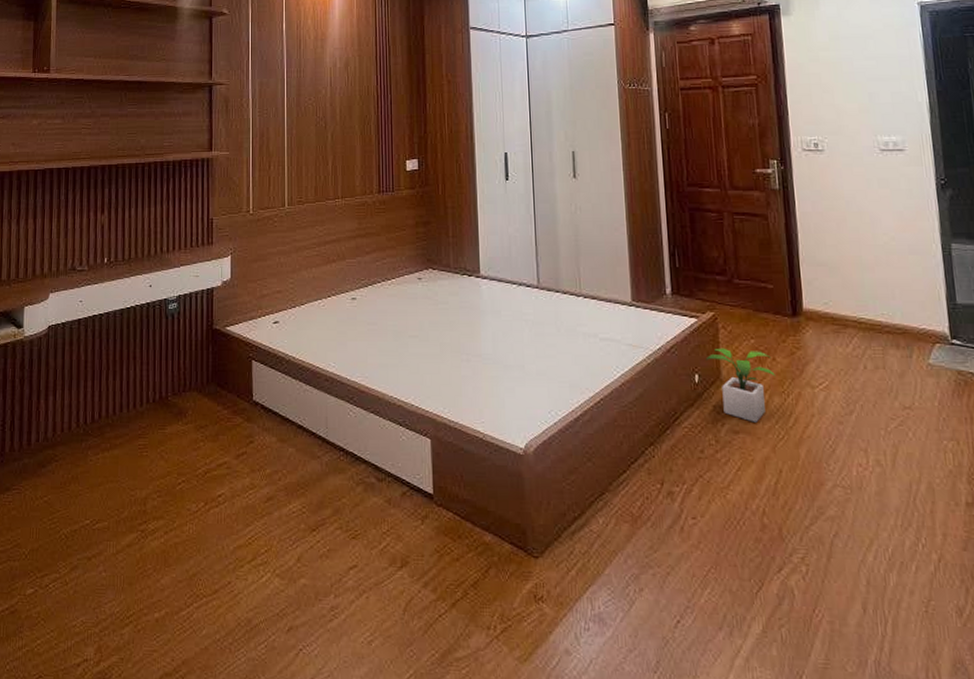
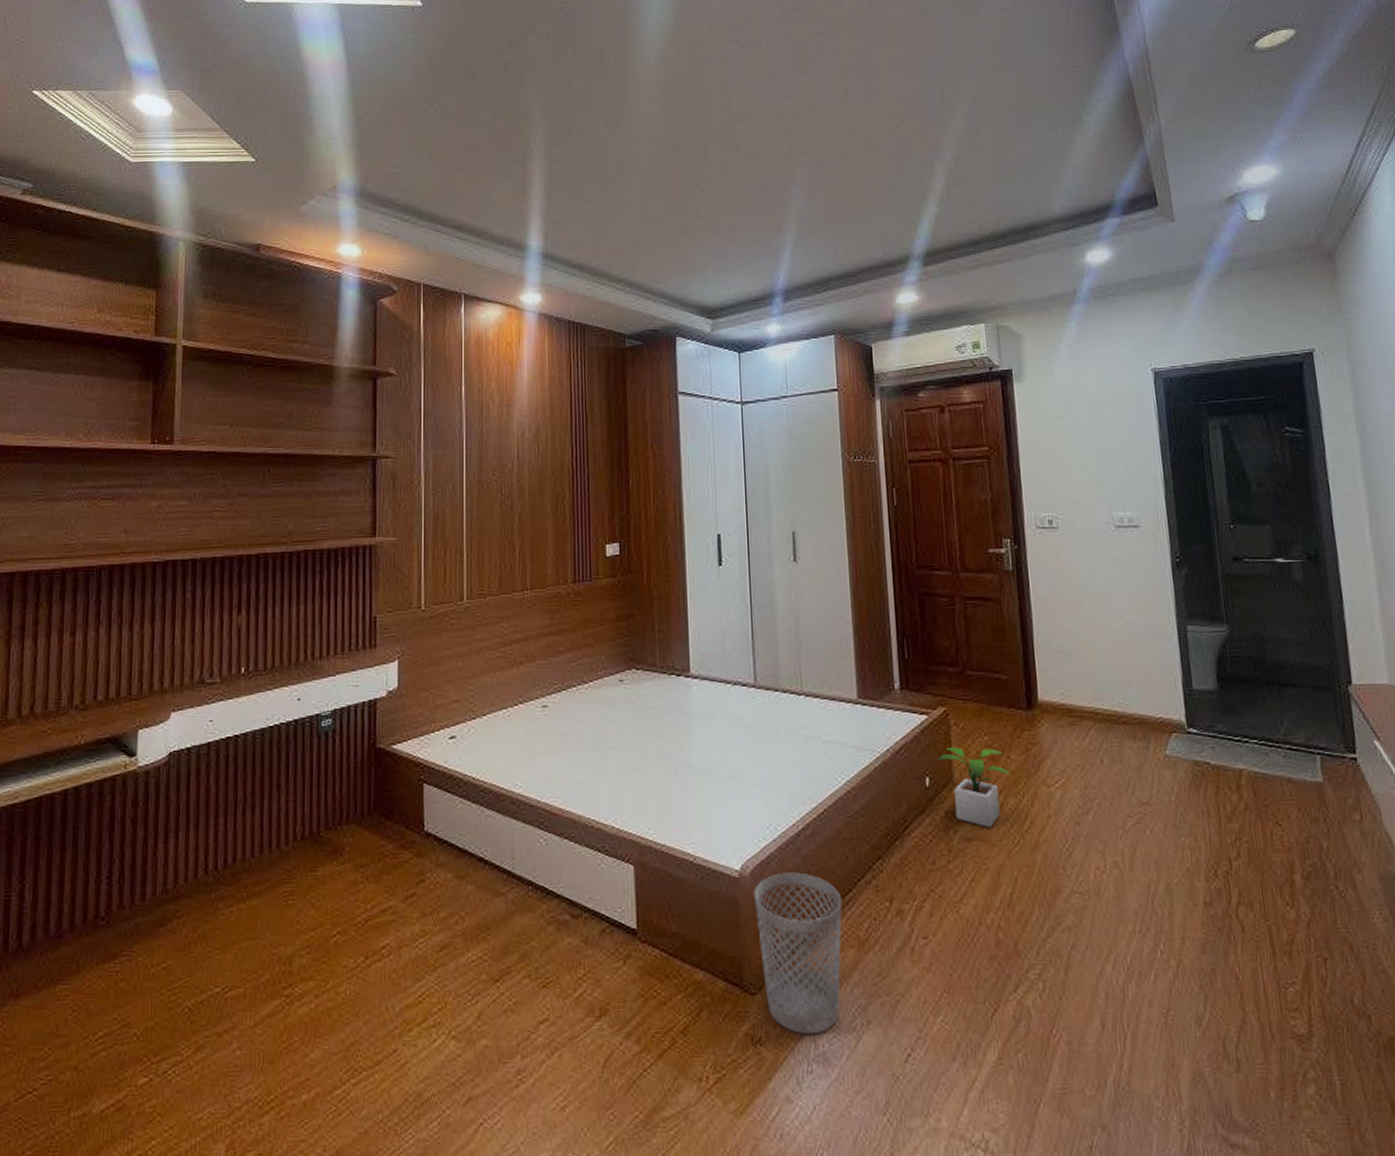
wastebasket: none [537,453,617,597] -> present [754,872,842,1035]

